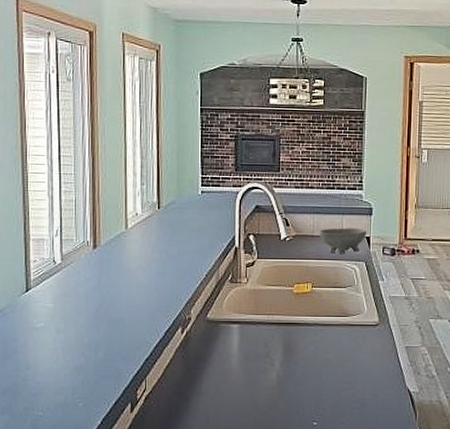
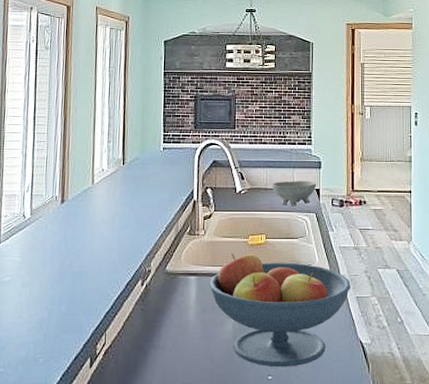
fruit bowl: none [252,302,400,414] -> present [209,253,351,367]

